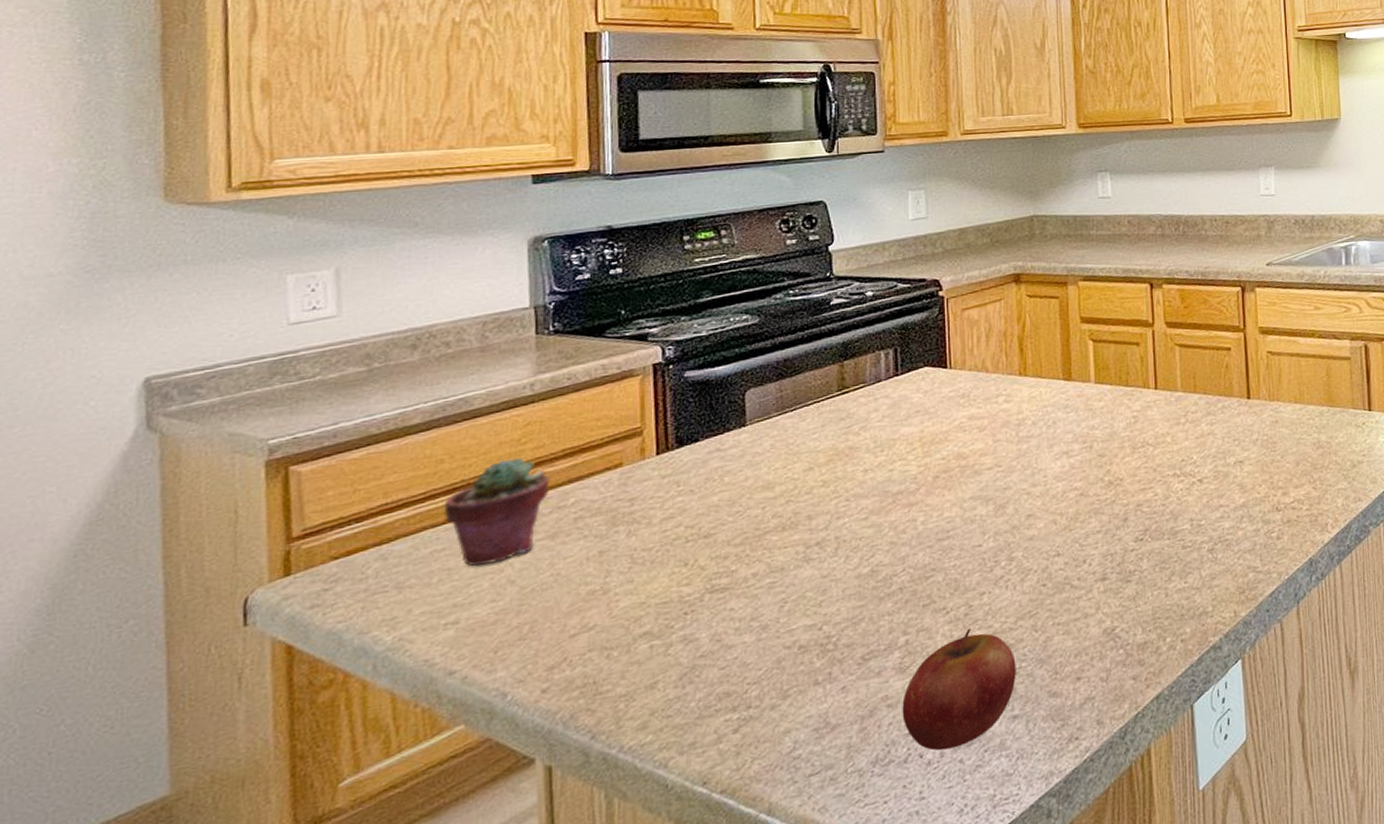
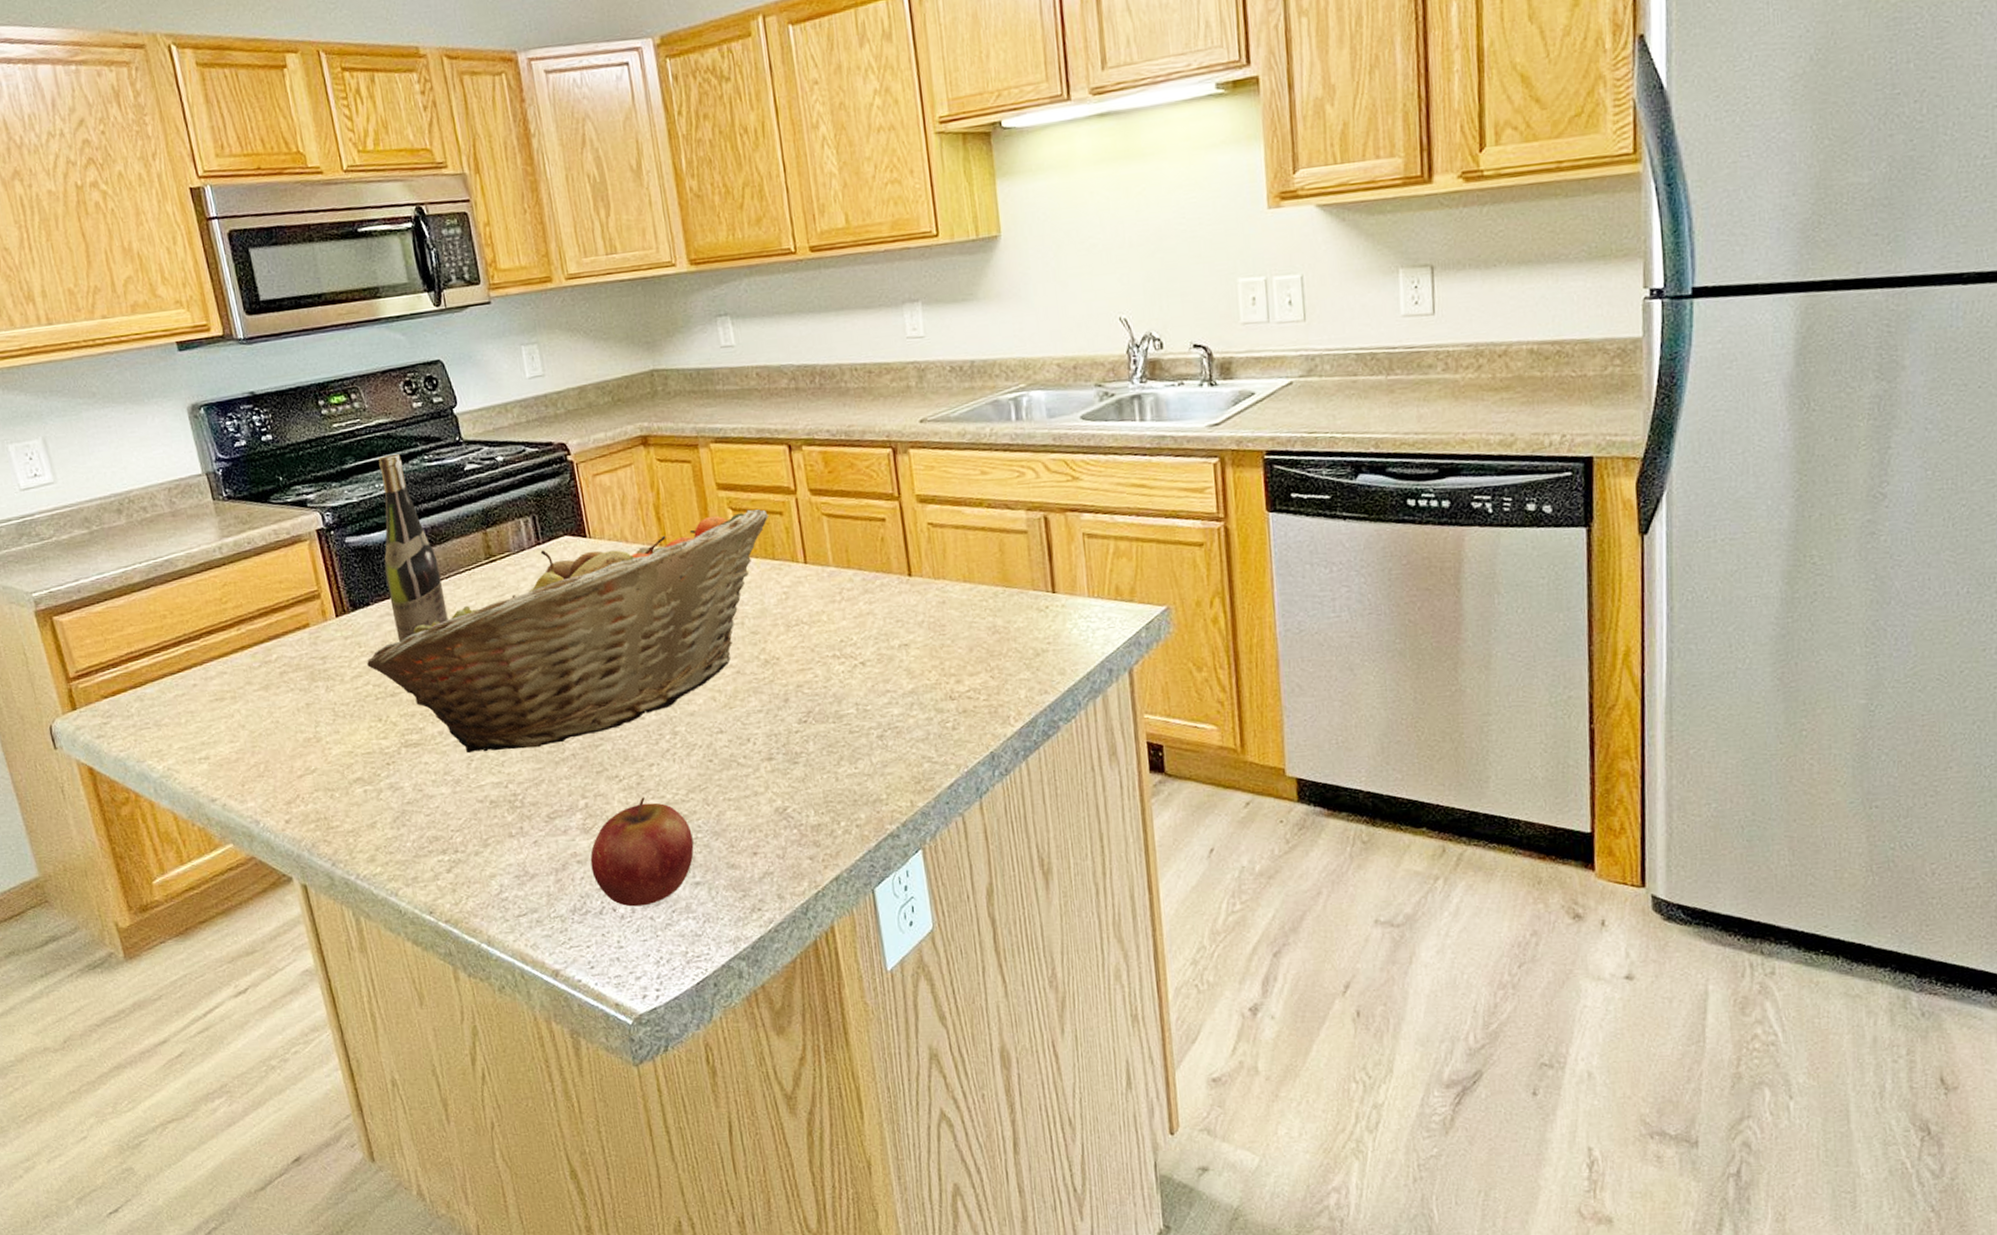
potted succulent: present [443,458,550,567] -> none [175,616,254,711]
fruit basket: none [683,340,1126,595] -> present [367,509,768,754]
wine bottle: none [722,289,786,479] -> present [378,454,449,642]

